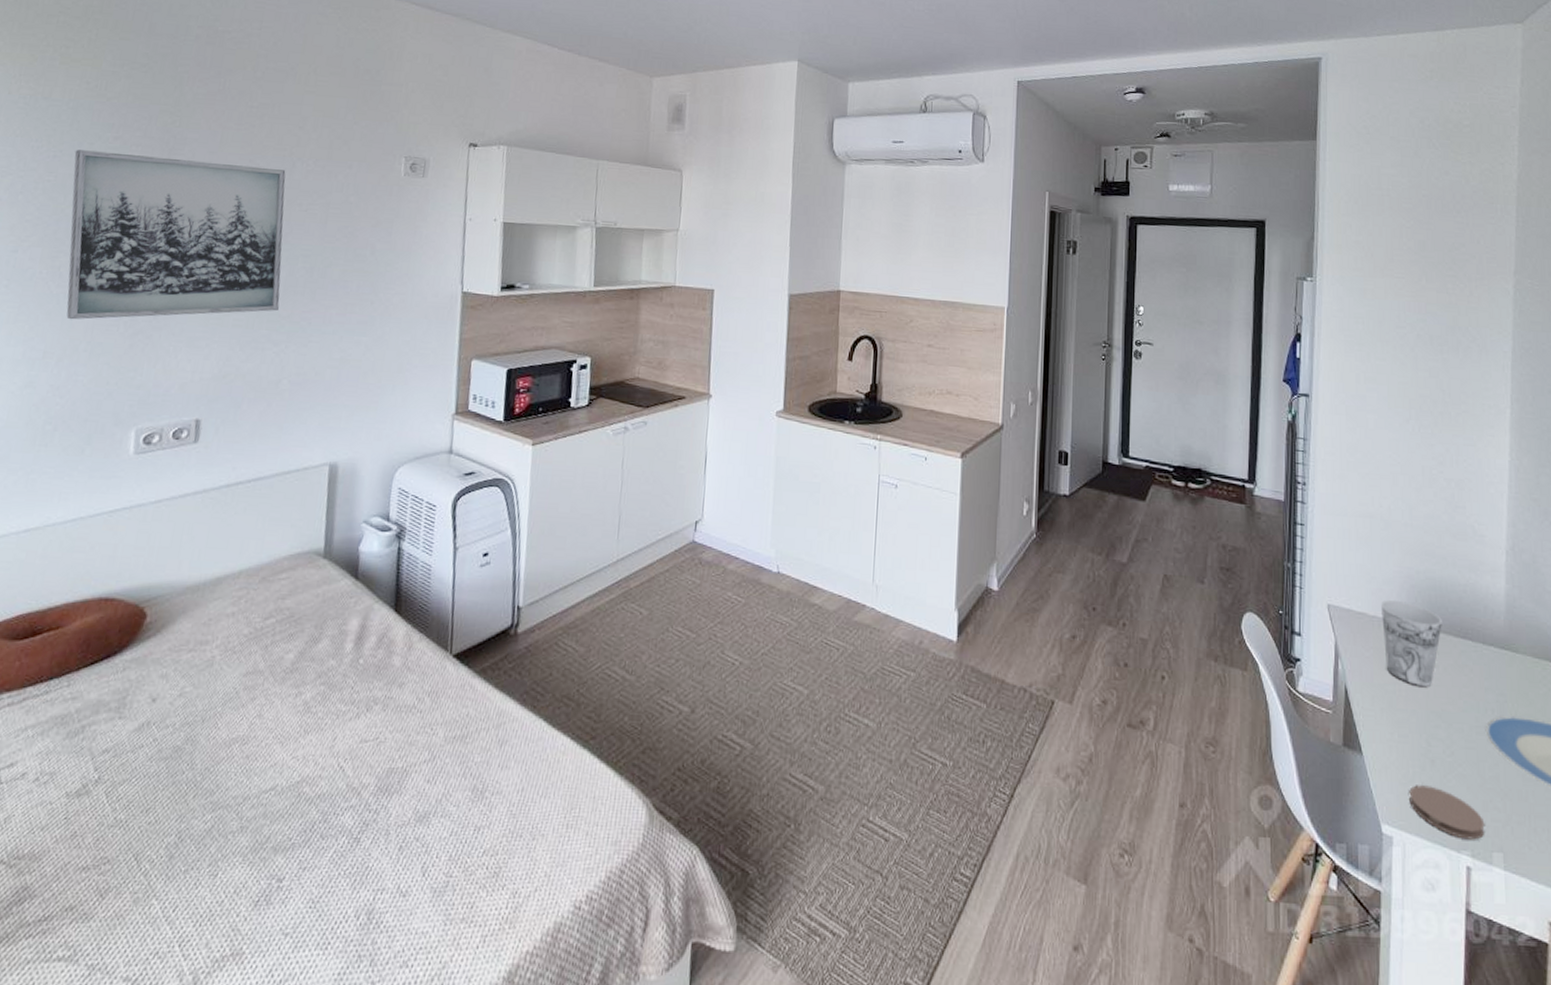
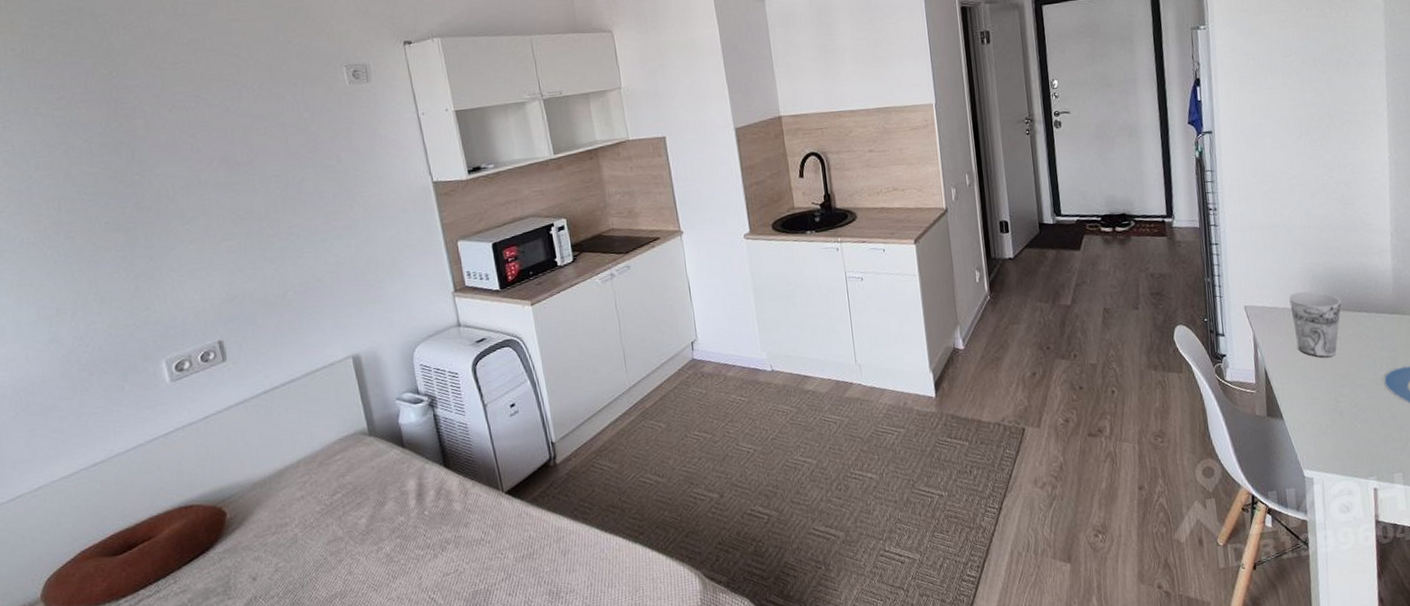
wall art: present [66,150,286,320] -> none [23,99,265,276]
coaster: present [1409,785,1485,840] -> none [1324,433,1387,468]

